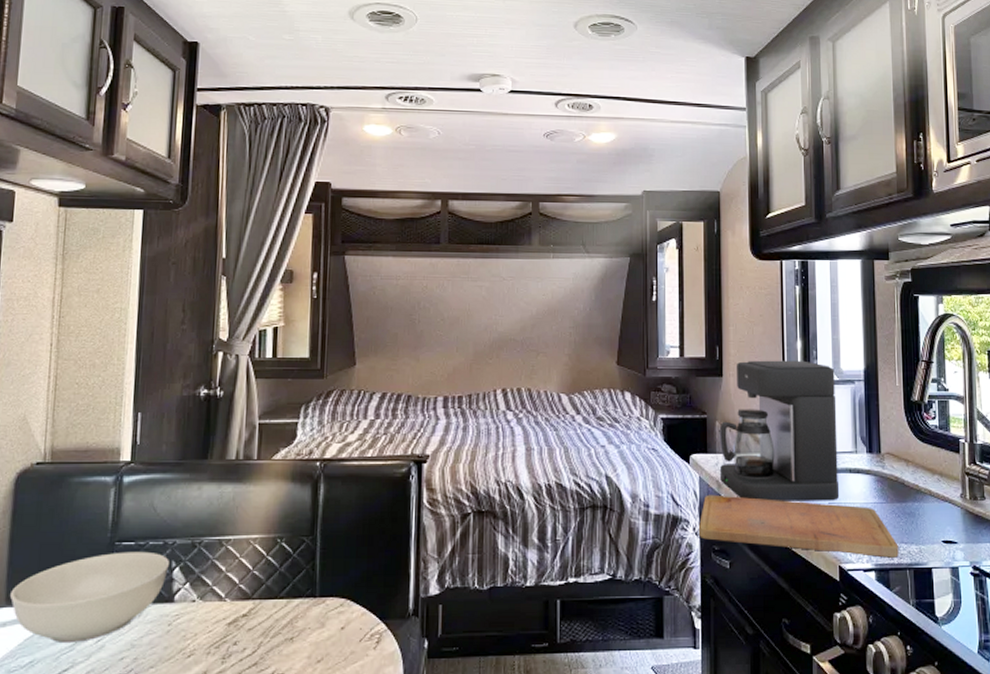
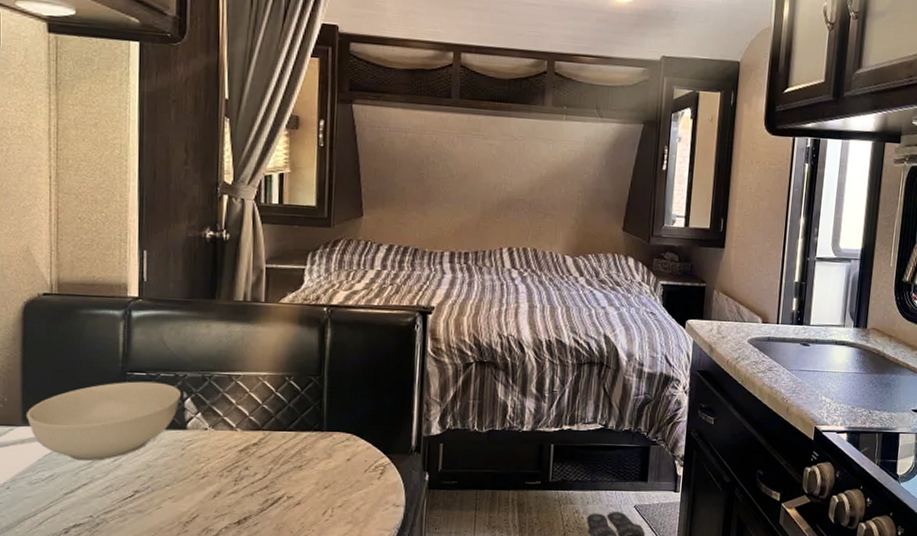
cutting board: present [699,494,899,558] -> none [688,357,872,423]
coffee maker: present [719,360,840,501] -> none [713,234,833,369]

